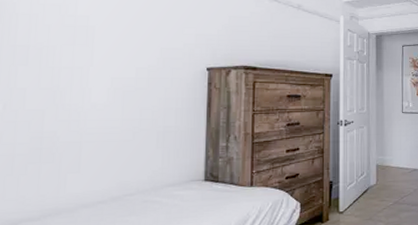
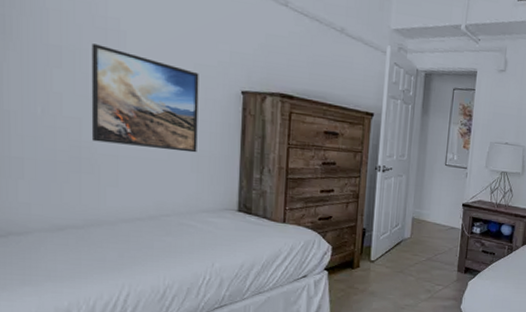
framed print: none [54,40,166,131] -> present [91,43,199,153]

